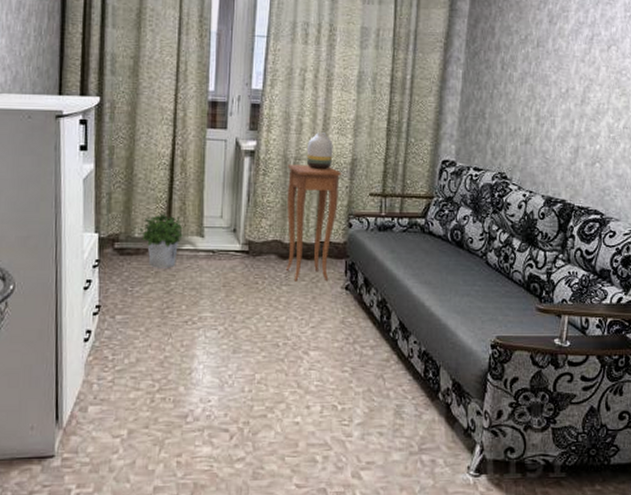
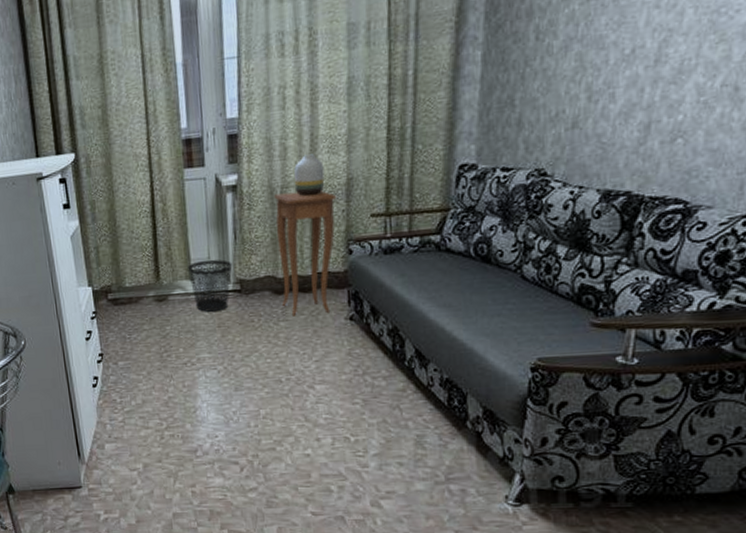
potted plant: present [139,213,183,268] -> none [129,261,172,315]
wastebasket: none [200,218,243,270] -> present [188,259,233,312]

